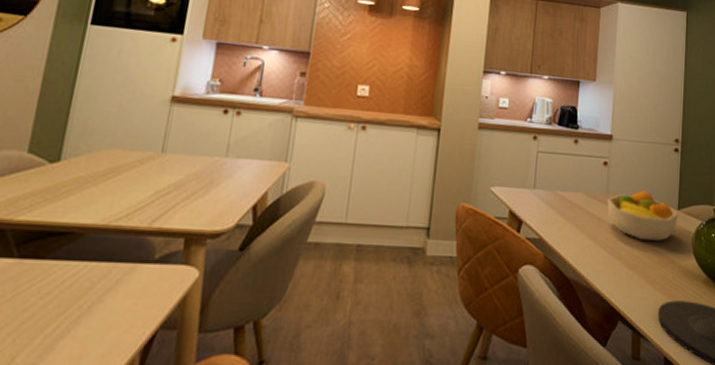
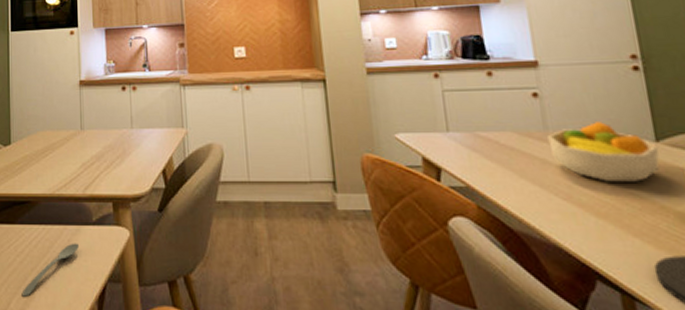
spoon: none [36,283,131,349] -> present [21,243,80,297]

